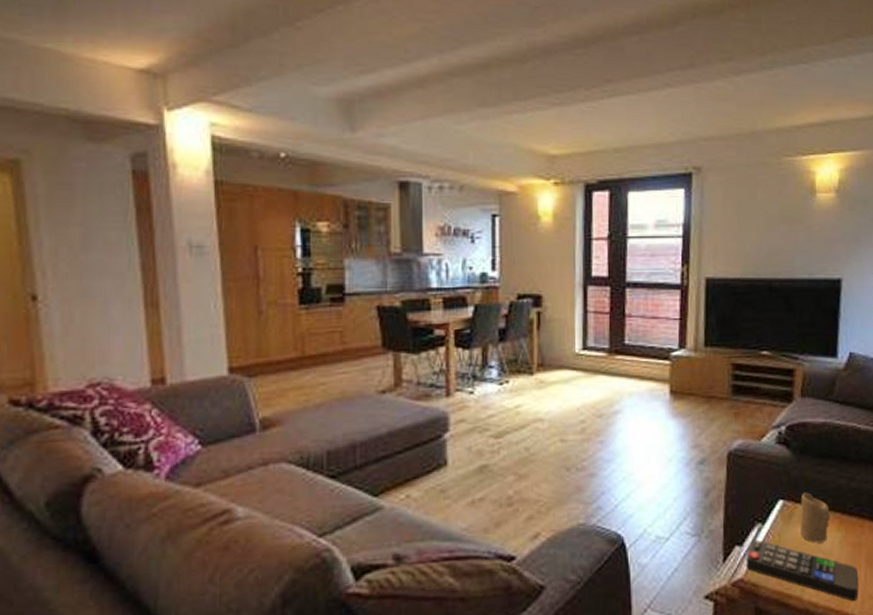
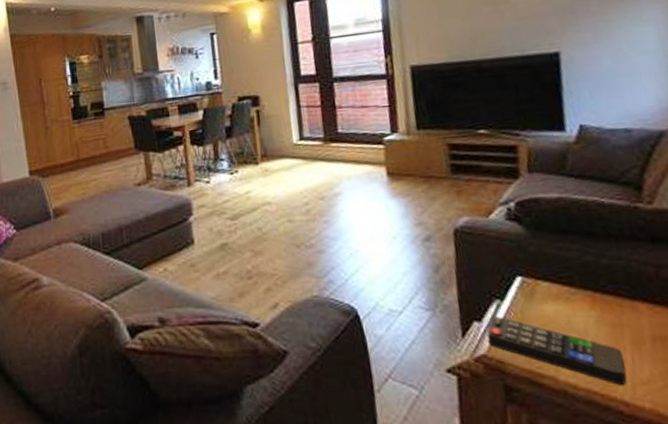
candle: present [800,492,830,543] -> none [542,269,580,322]

